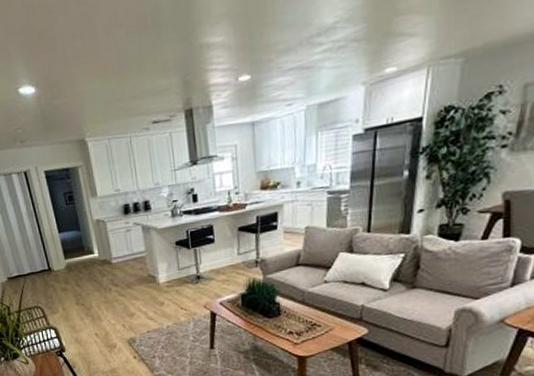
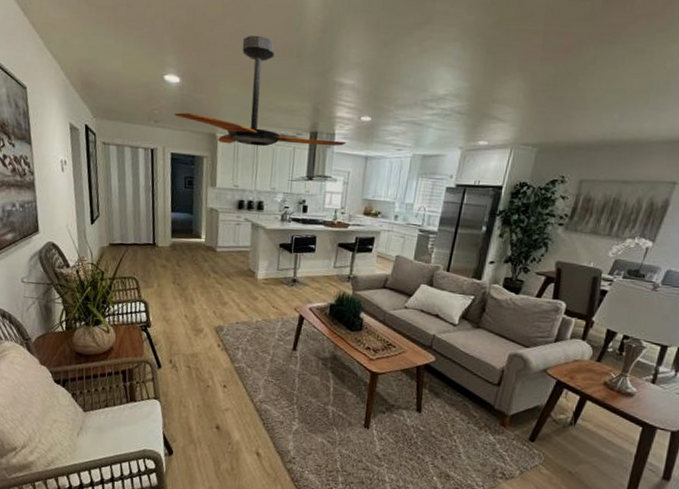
ceiling fan: none [37,13,227,148] -> present [174,35,347,147]

